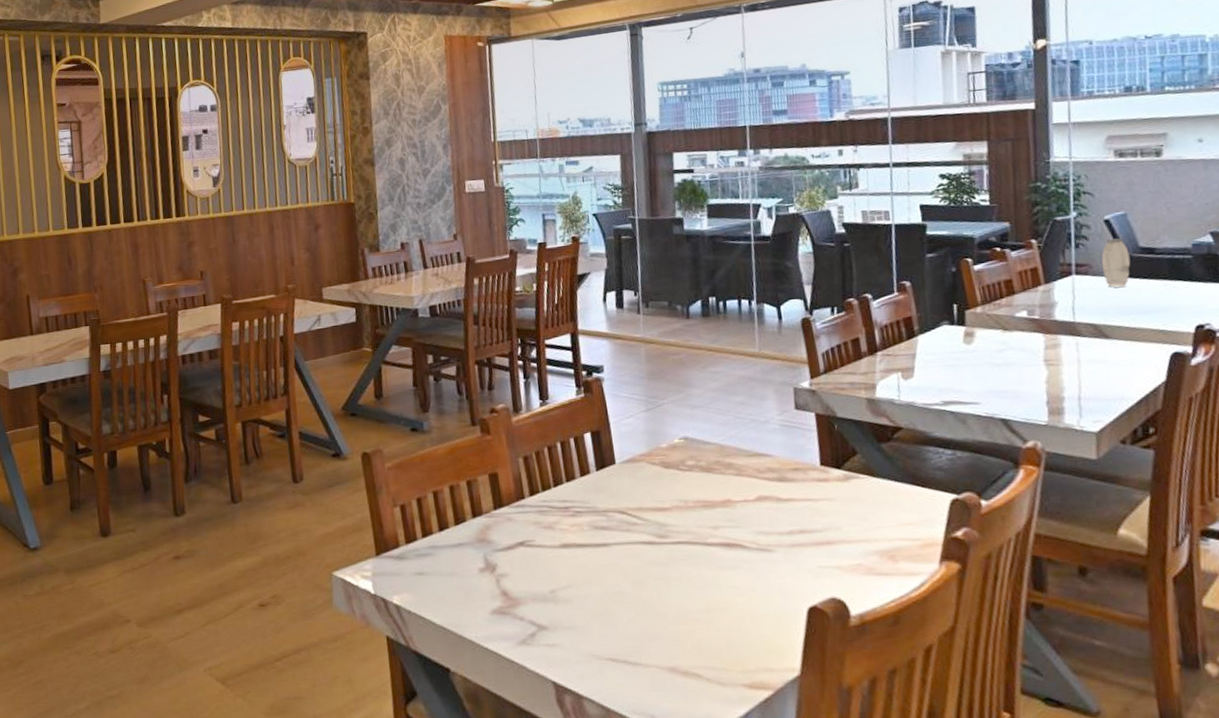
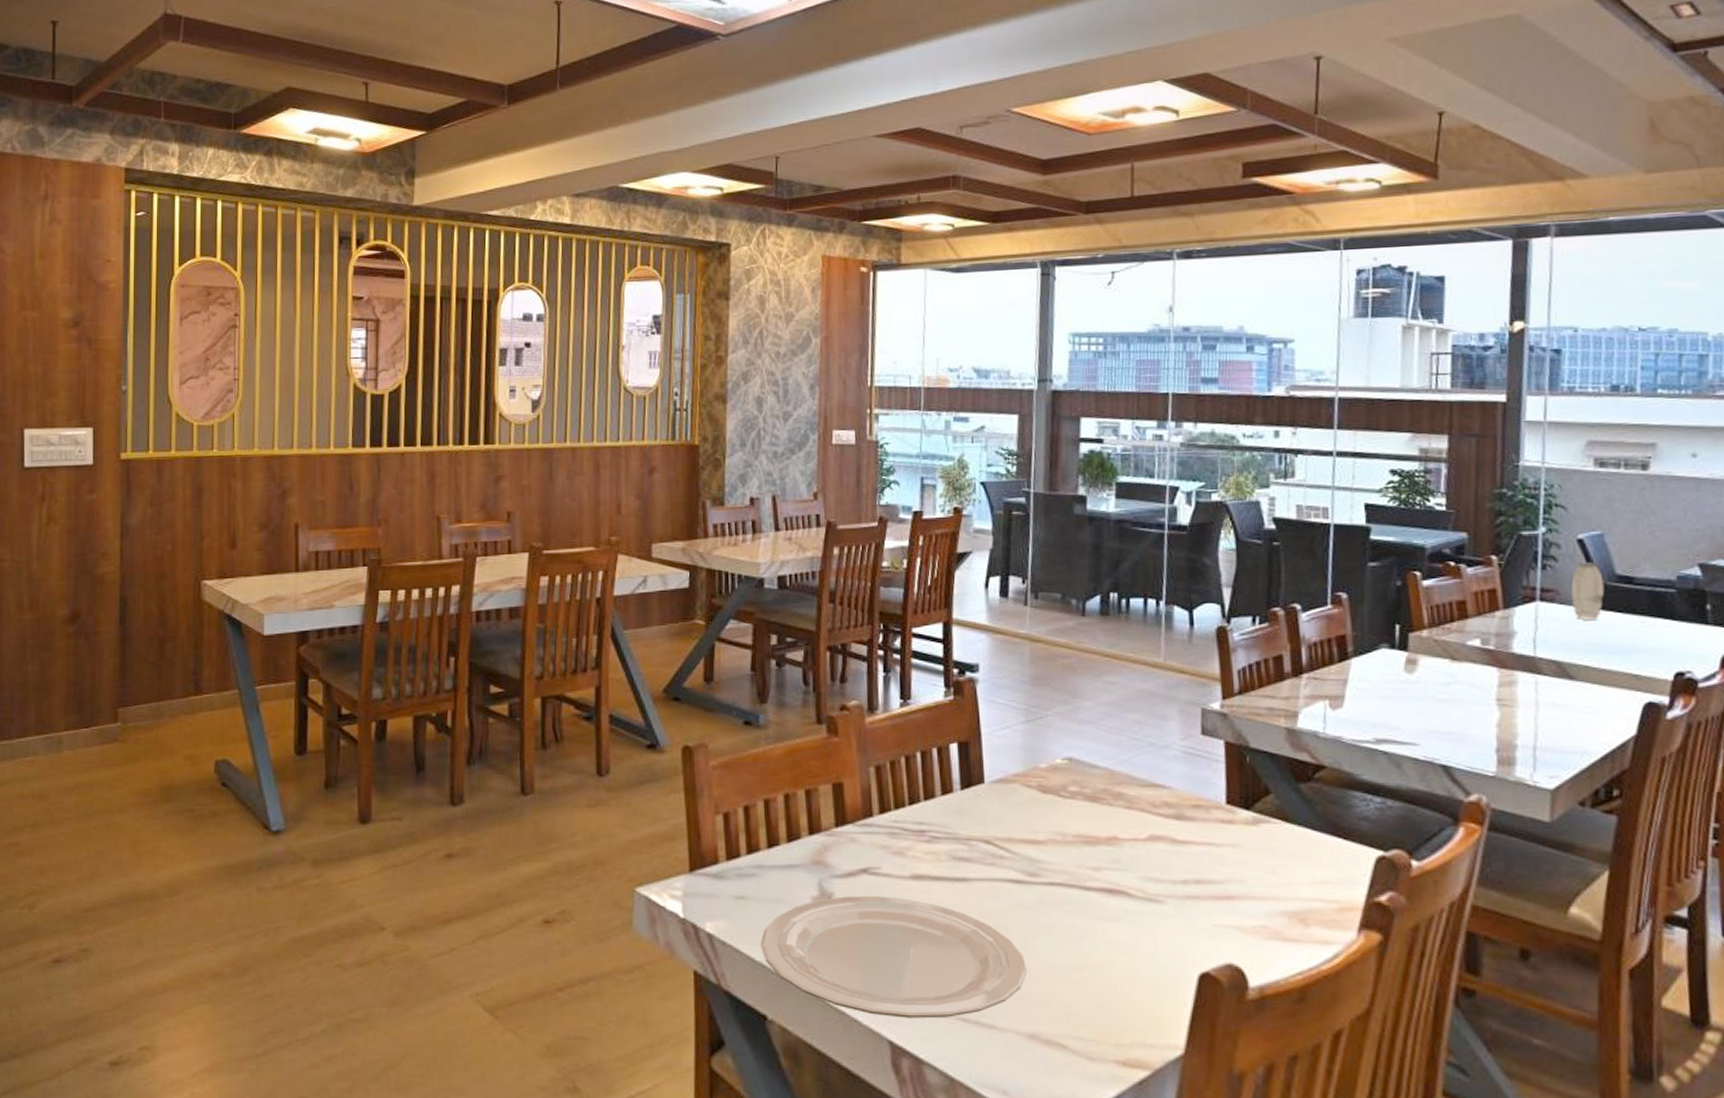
plate: none [440,563,663,663] -> present [761,896,1027,1019]

